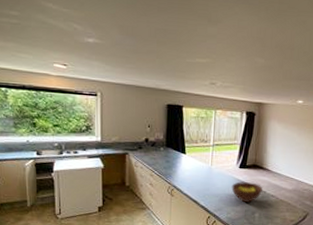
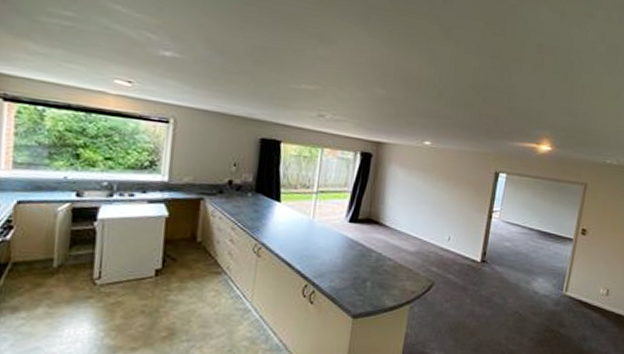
fruit bowl: present [231,181,262,203] -> none [337,239,377,268]

